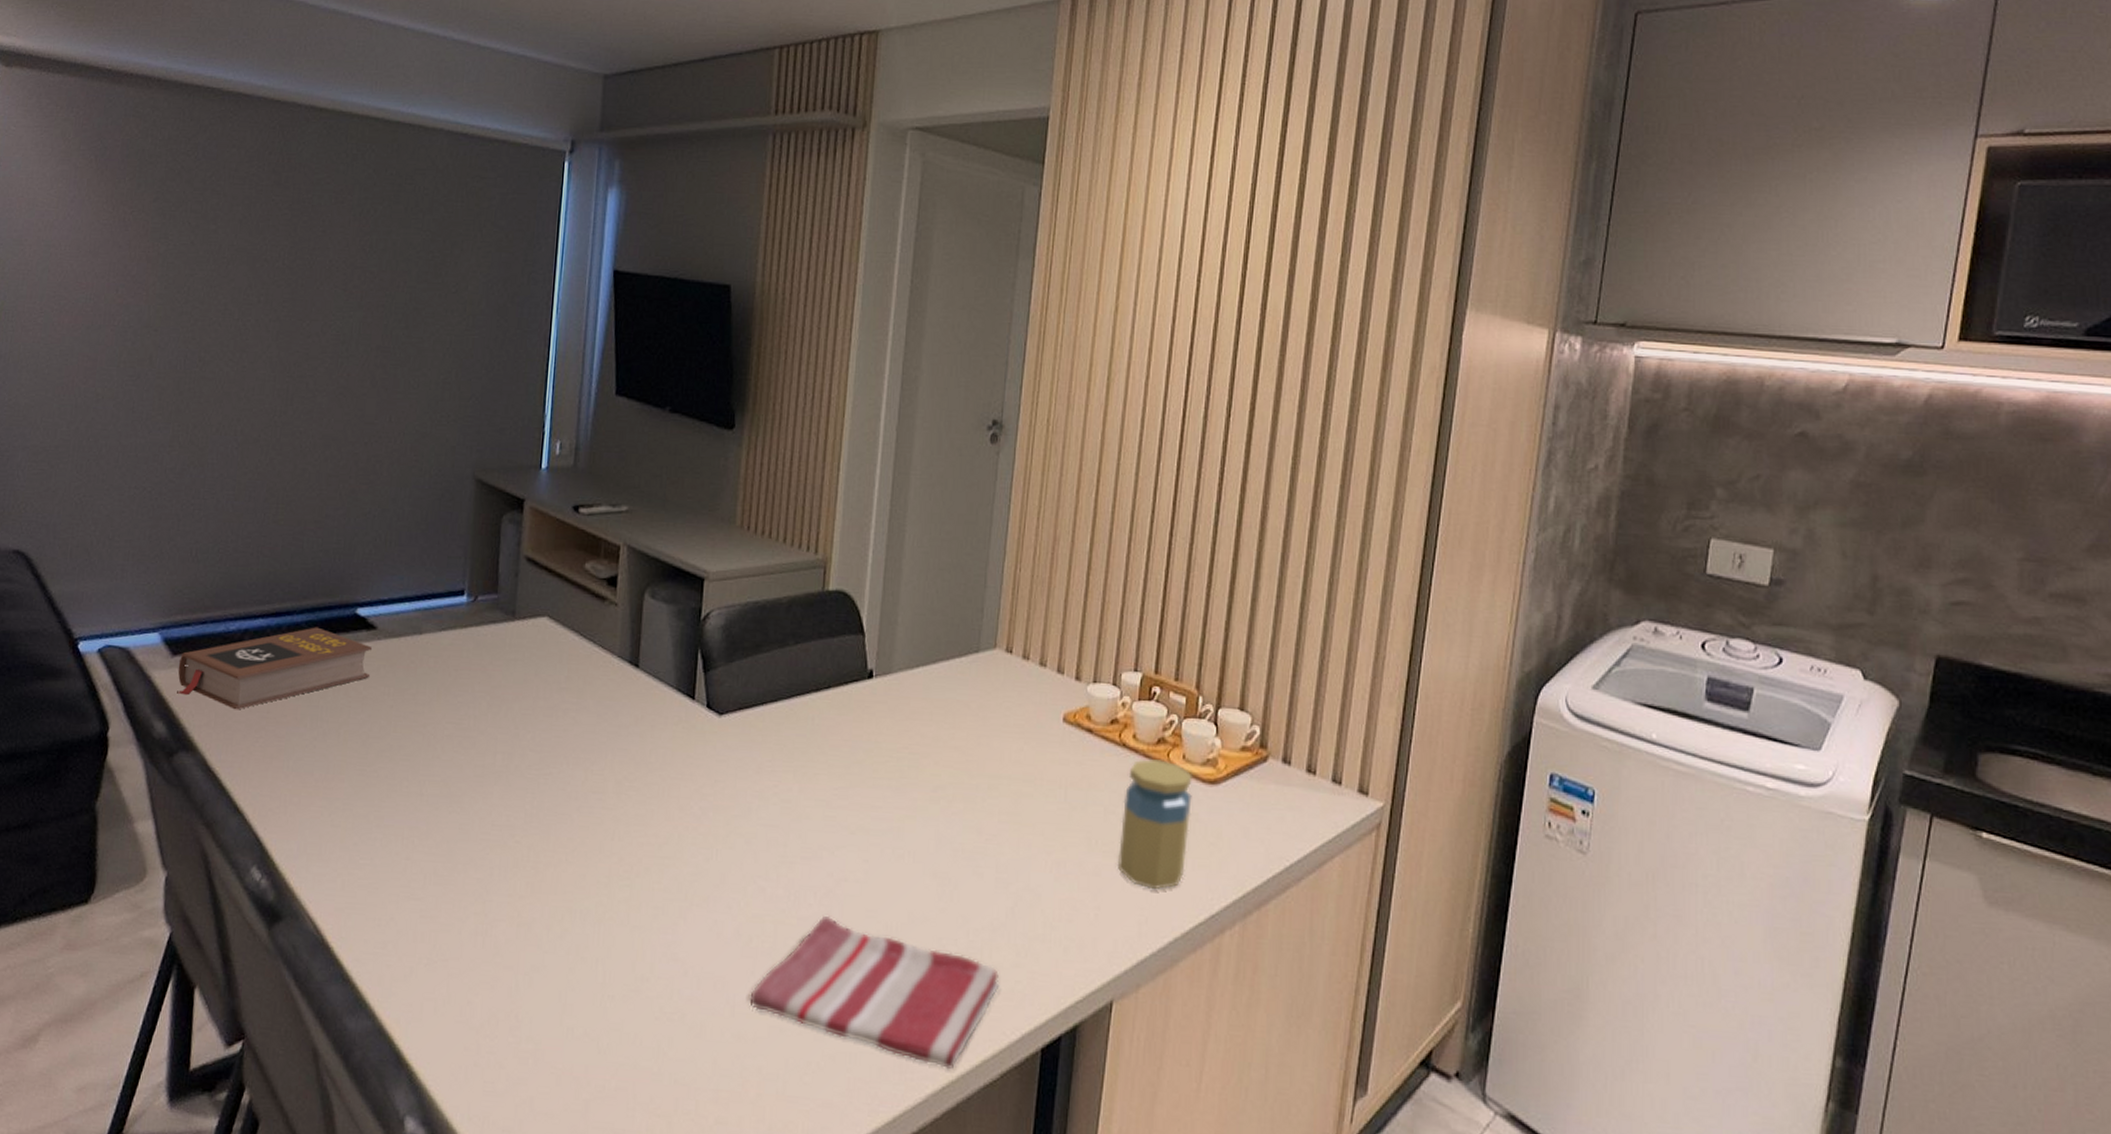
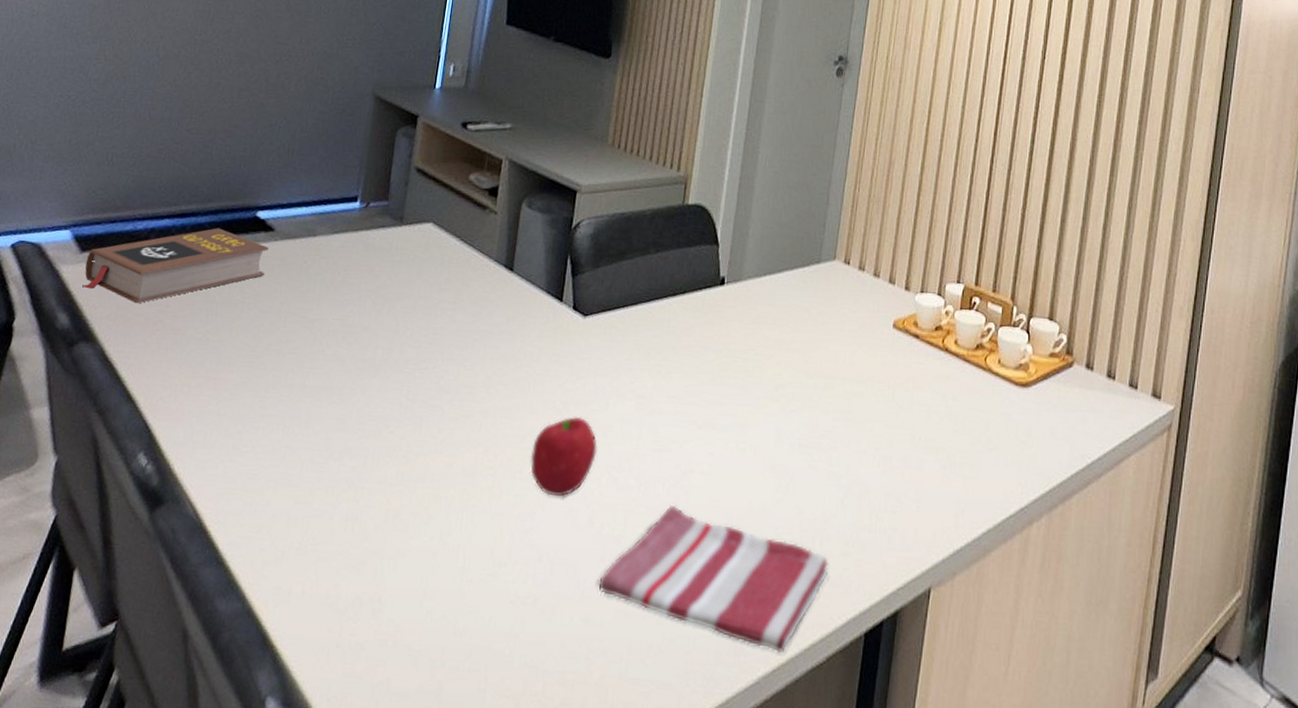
fruit: none [668,822,741,909] -> present [530,416,597,498]
jar: present [1118,759,1193,890] -> none [938,363,1007,484]

